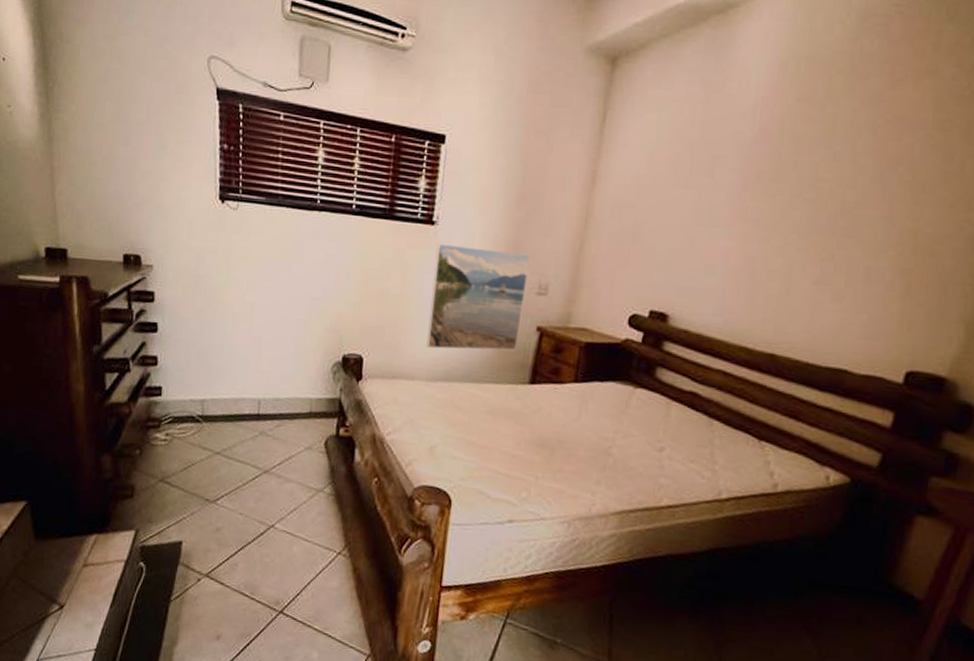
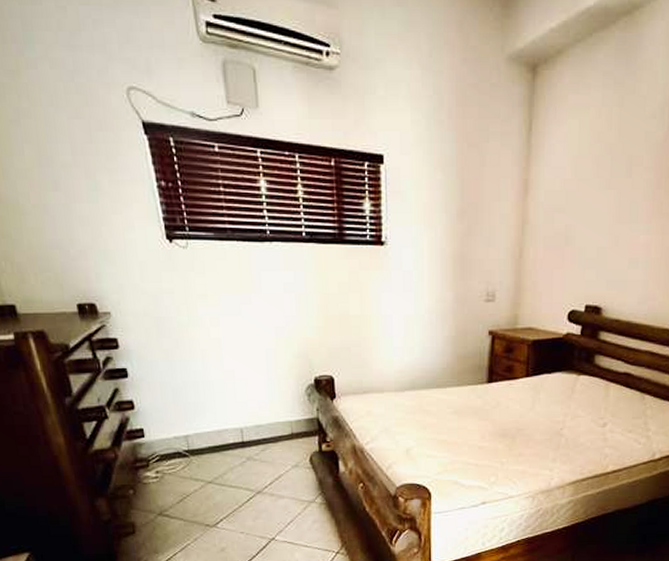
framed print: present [426,243,531,351] -> none [389,262,477,362]

